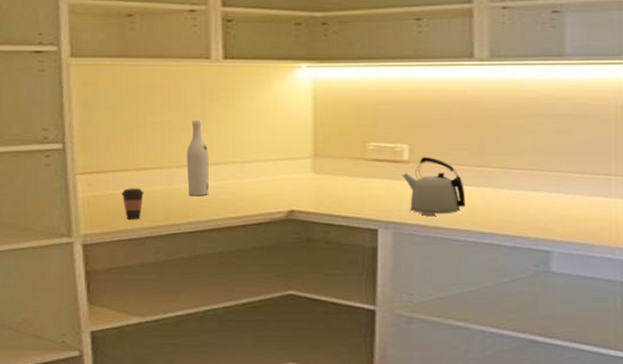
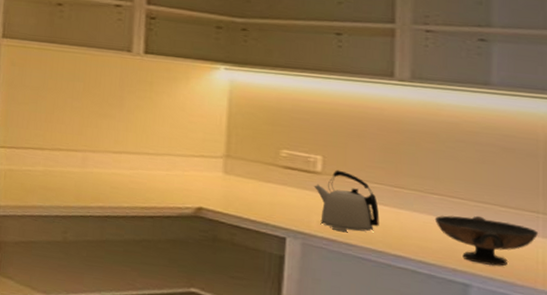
coffee cup: present [121,188,145,220] -> none [36,166,59,198]
wine bottle: present [187,120,209,196] -> none [100,108,123,182]
decorative bowl: none [517,184,612,230] -> present [434,215,539,267]

